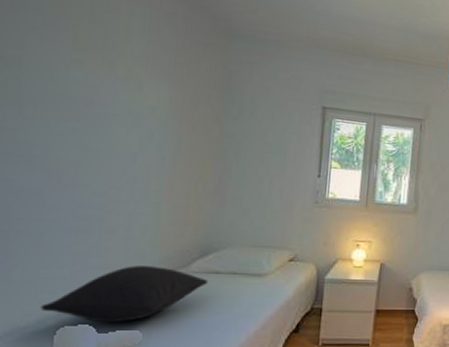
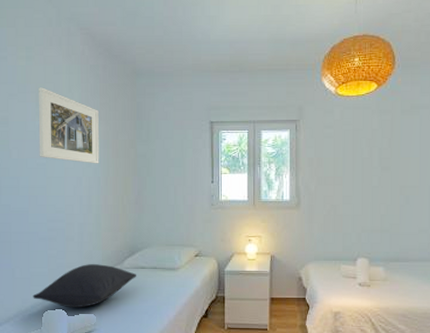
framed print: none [70,26,172,139] -> present [38,87,99,164]

